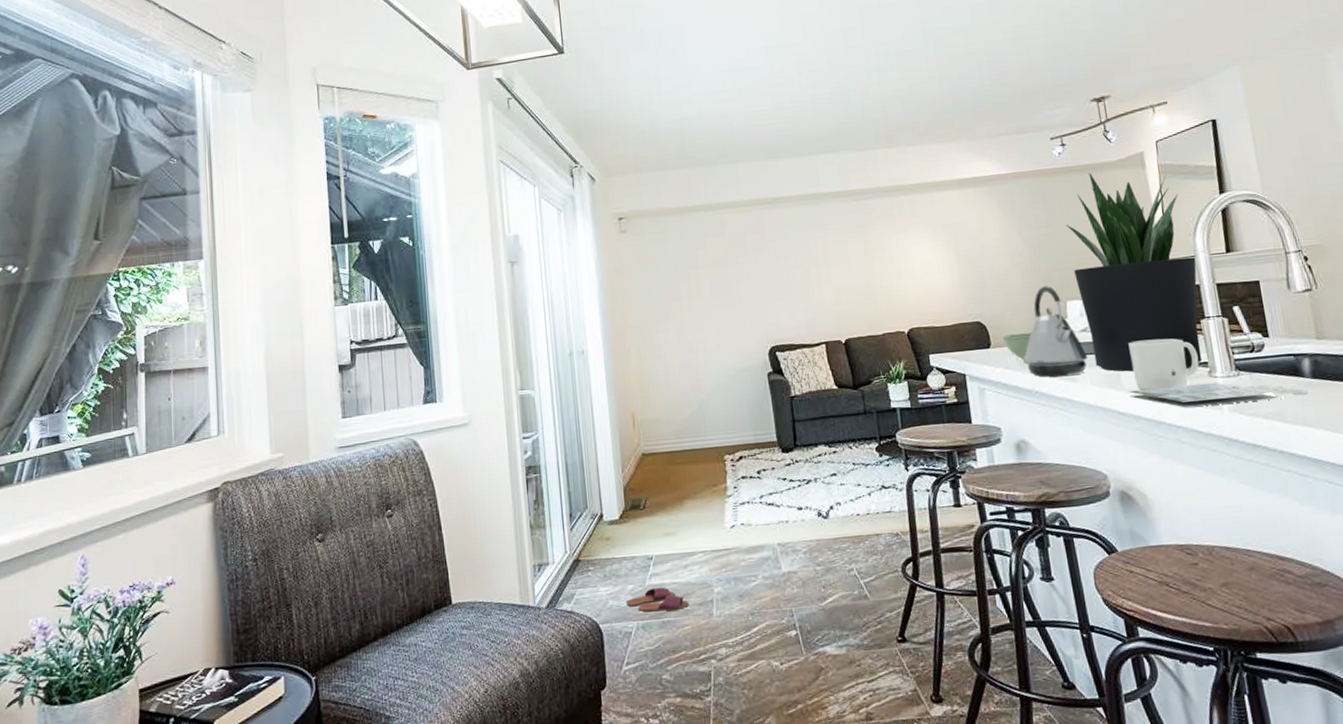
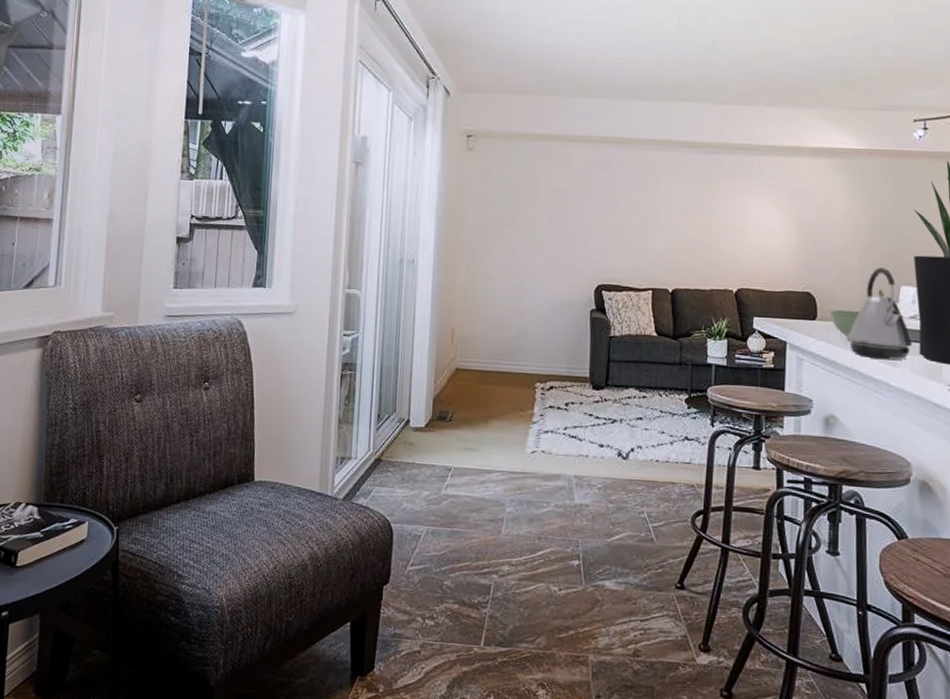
slippers: present [627,587,689,612] -> none [420,497,480,522]

